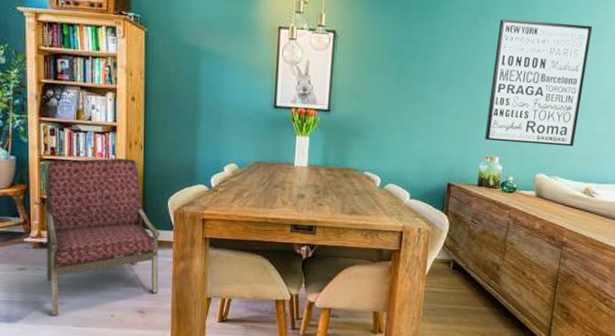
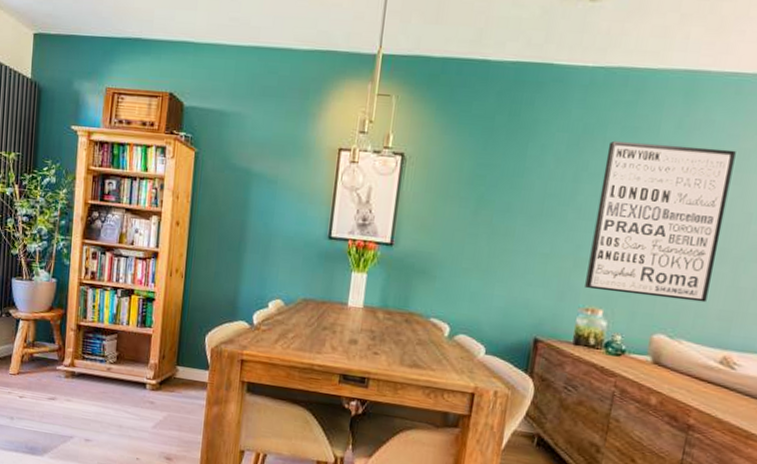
armchair: present [44,158,160,316] -> none [75,285,195,453]

